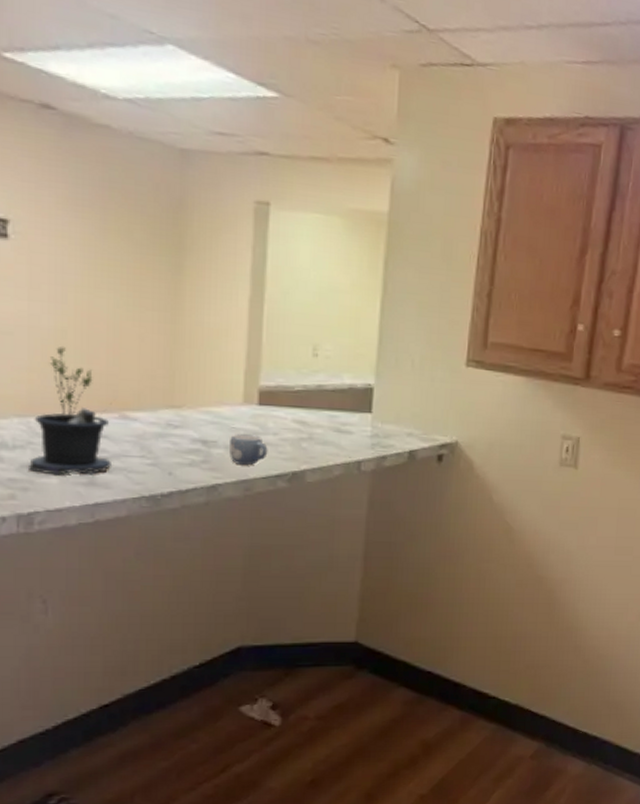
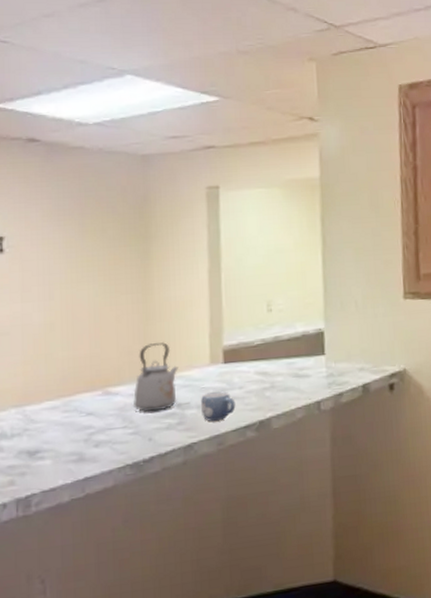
potted plant: present [27,347,111,475] -> none [24,338,98,457]
kettle: none [152,370,207,445] -> present [132,341,178,413]

